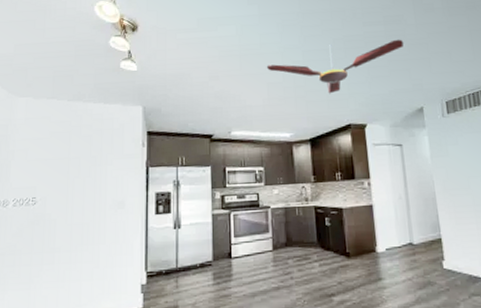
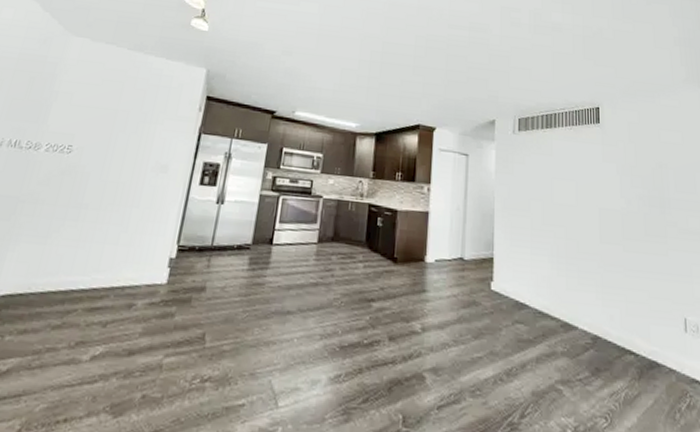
ceiling fan: present [266,39,404,94] -> none [343,41,486,91]

